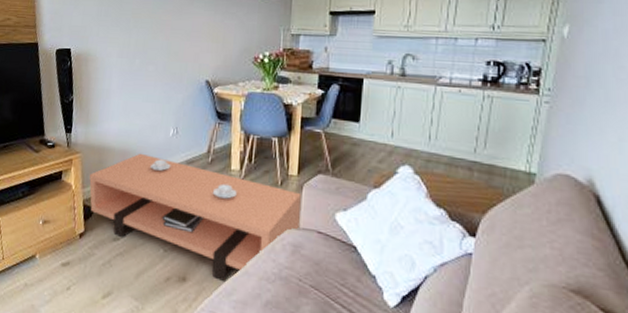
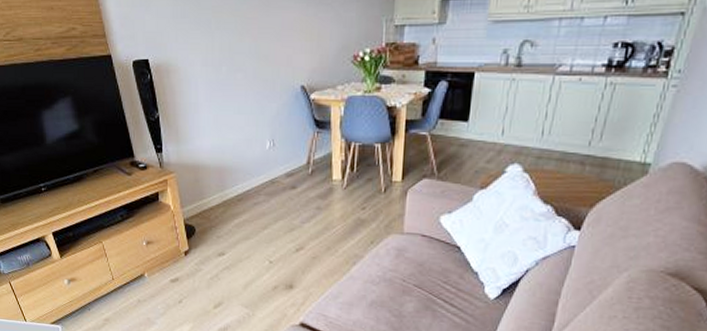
coffee table: present [89,153,301,281] -> none [188,169,405,286]

